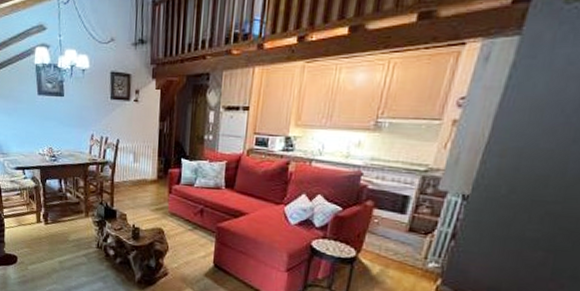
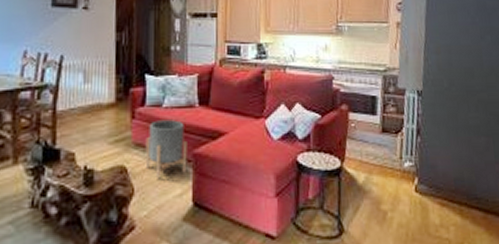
planter: none [177,197,213,242] -> present [145,120,187,179]

